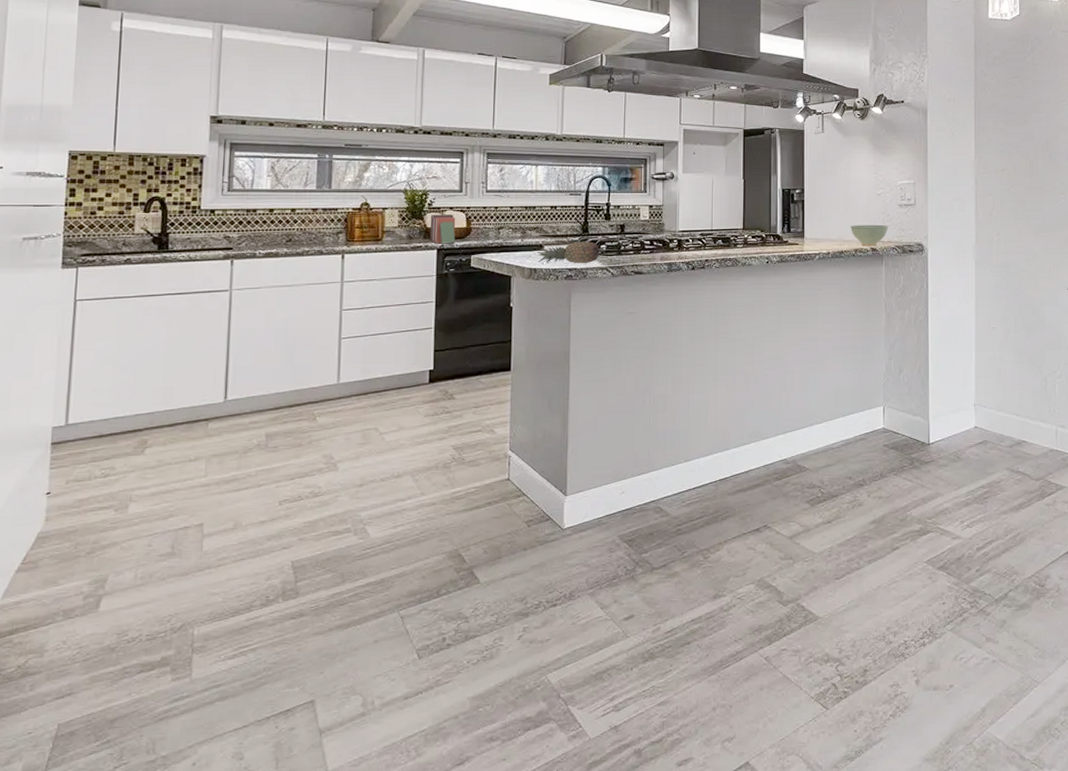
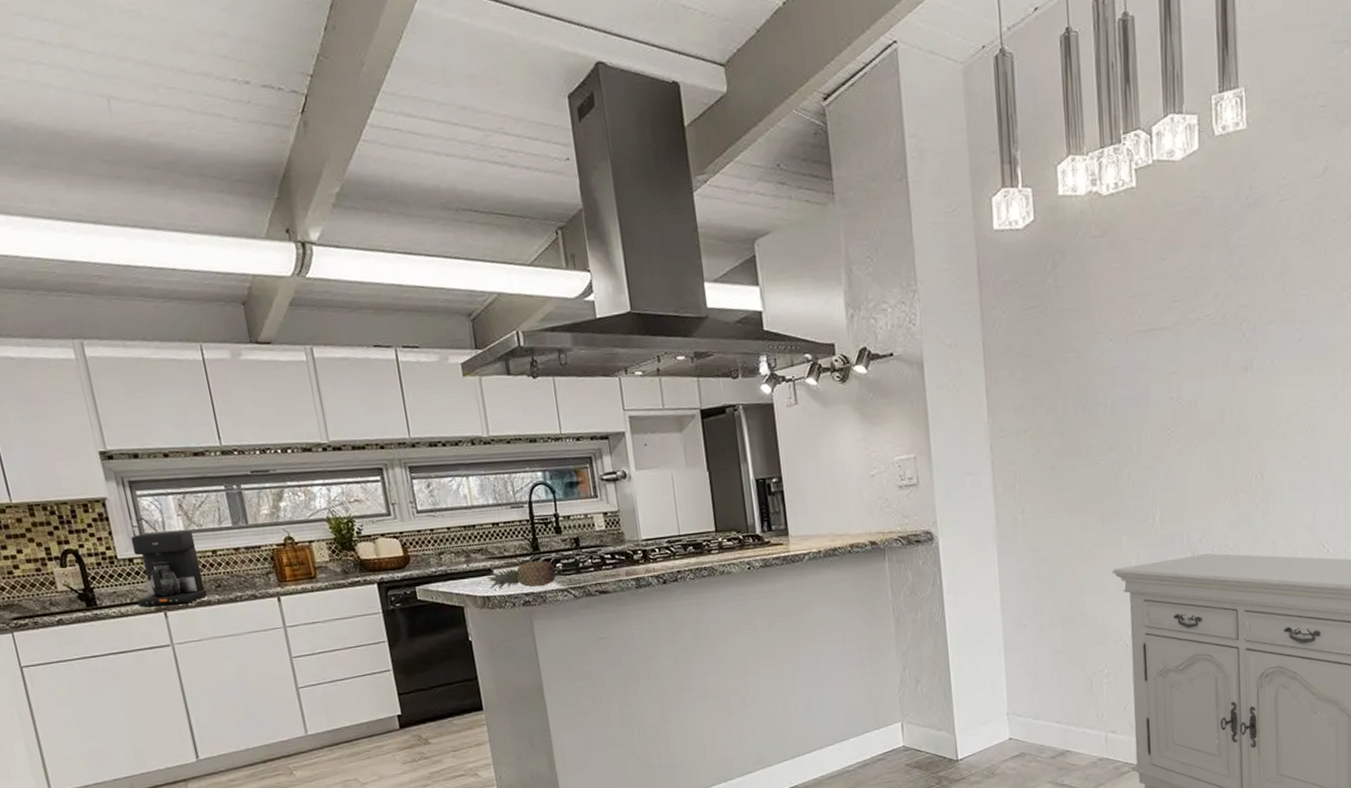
coffee maker: none [209,188,278,254] -> present [131,530,208,608]
books: present [429,214,456,244] -> none [361,542,395,577]
bowl: present [850,224,889,247] -> none [841,512,889,541]

